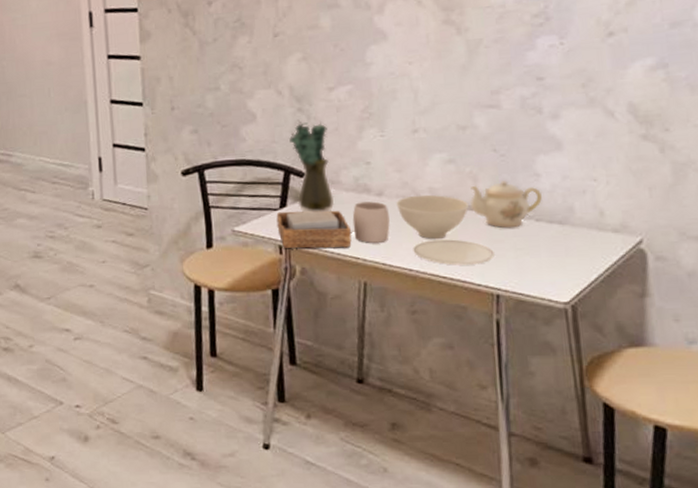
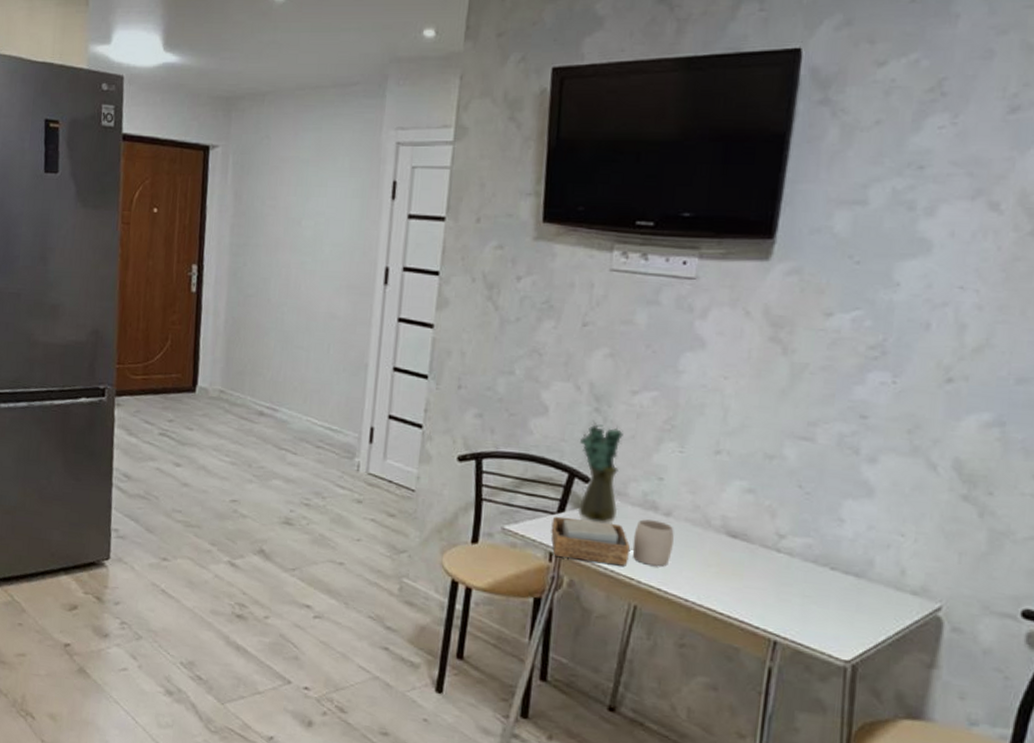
bowl: present [396,194,470,239] -> none [683,521,762,572]
plate: present [413,239,495,266] -> none [692,571,780,606]
teapot: present [470,181,542,228] -> none [763,520,842,572]

